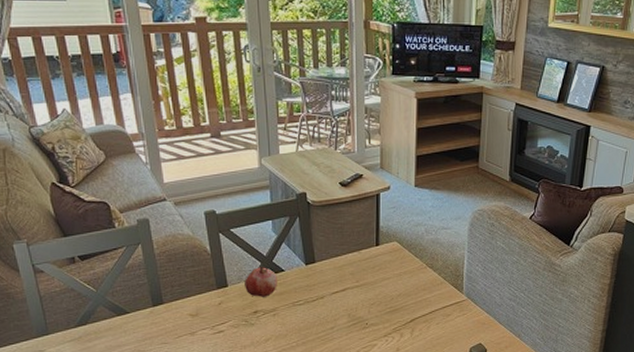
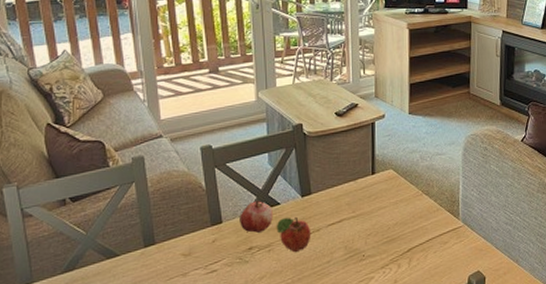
fruit: none [280,283,315,318] -> present [276,216,311,253]

